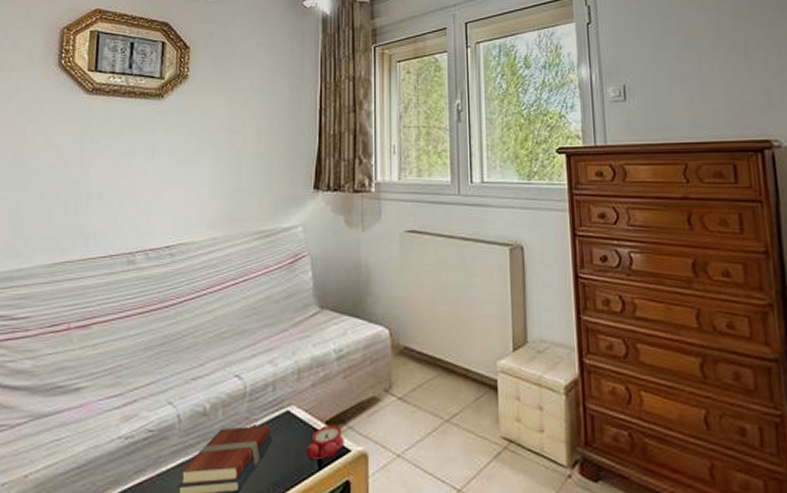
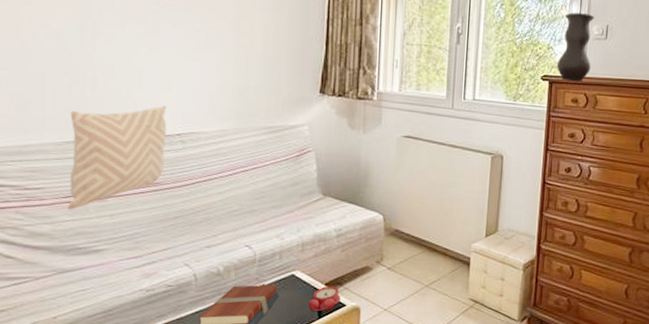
pillow: none [51,216,158,341] -> present [67,106,167,210]
vase: none [572,75,613,152] -> present [556,12,595,82]

